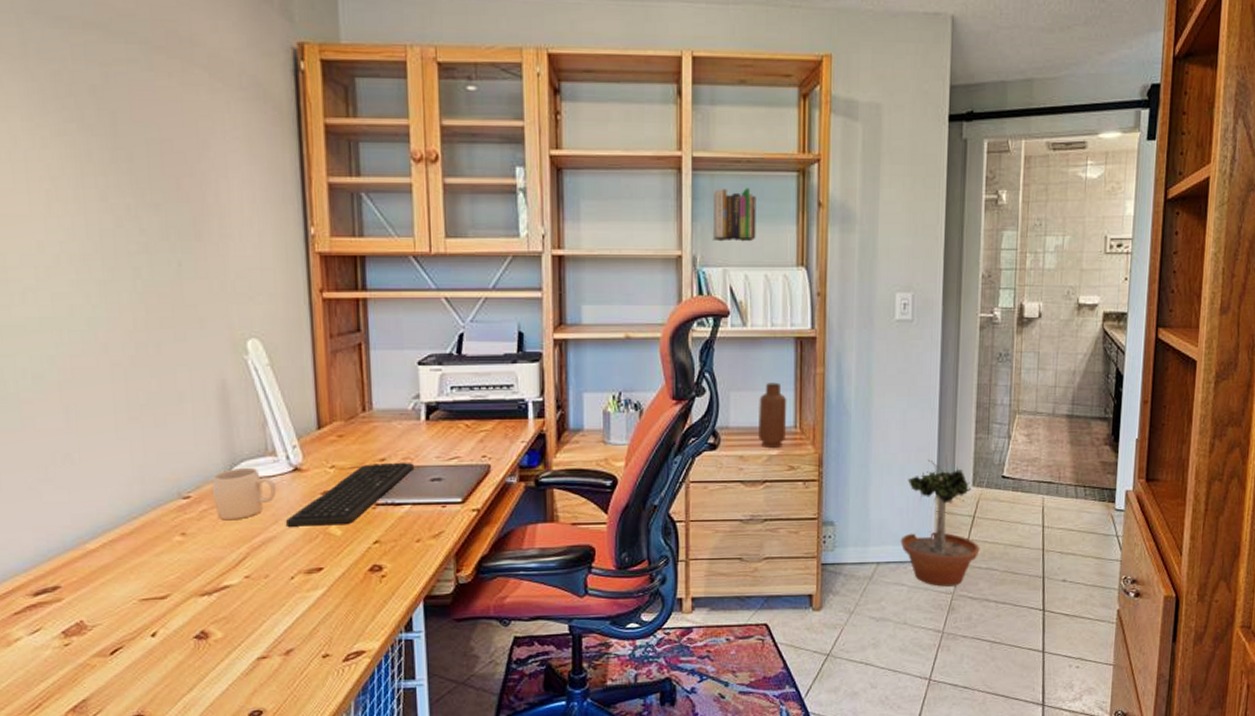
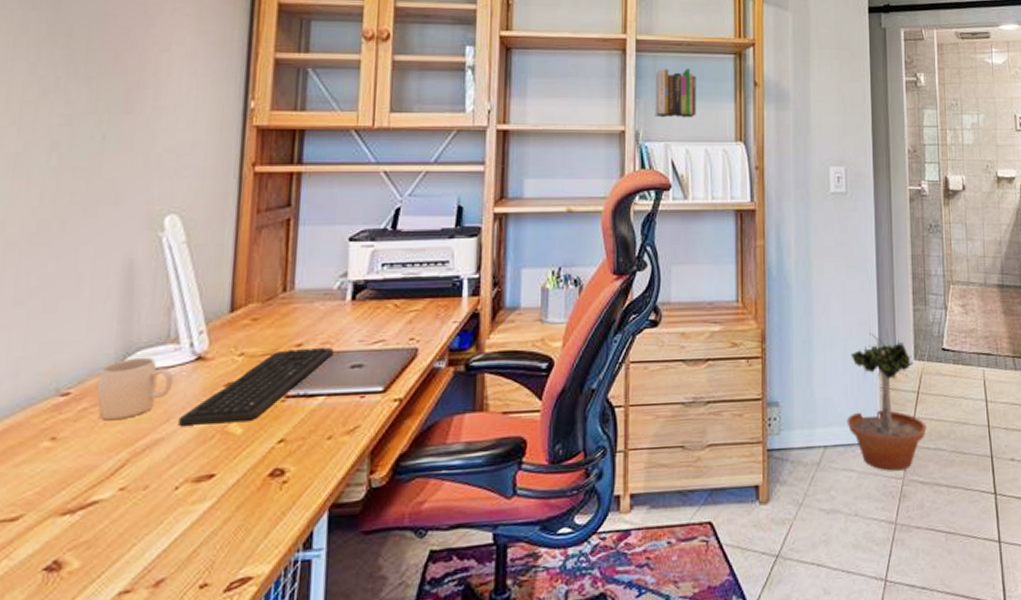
vase: present [758,382,787,448] -> none [700,255,729,324]

